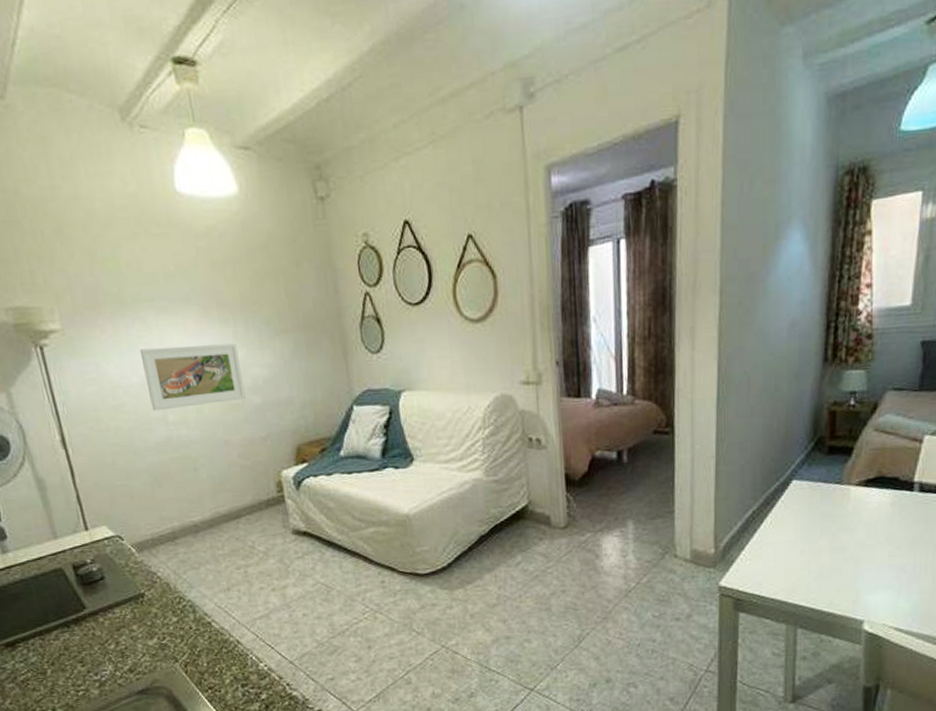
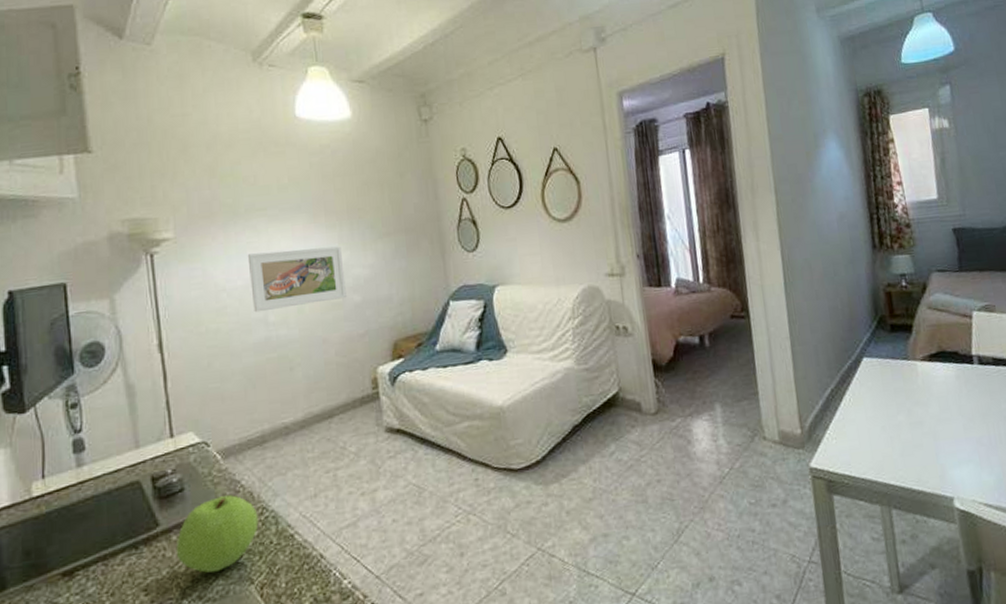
apple: none [103,585,177,651] -> present [176,495,259,573]

